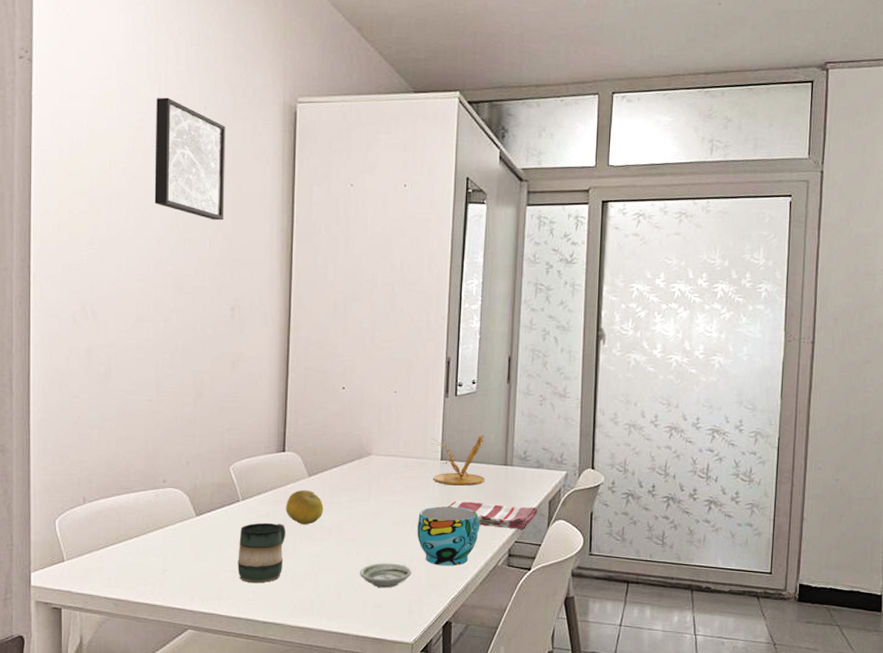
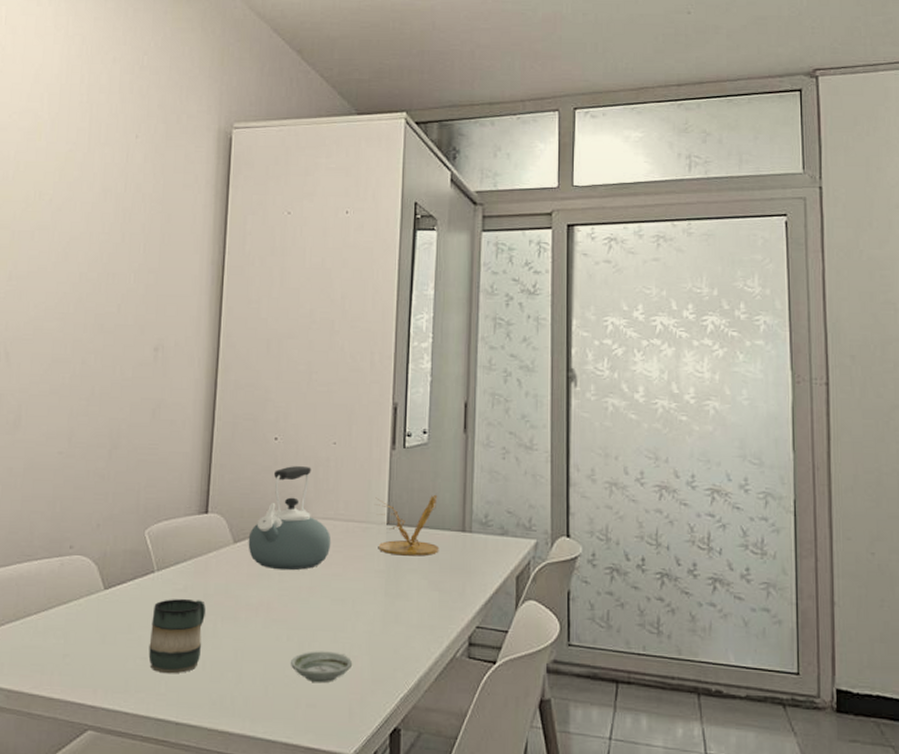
wall art: present [154,97,226,221] -> none [78,126,157,253]
fruit: present [286,489,324,524] -> none [206,559,250,601]
kettle: none [321,411,393,499] -> present [248,466,331,571]
cup: present [417,506,480,566] -> none [358,581,434,656]
dish towel: present [448,501,537,530] -> none [396,575,502,612]

